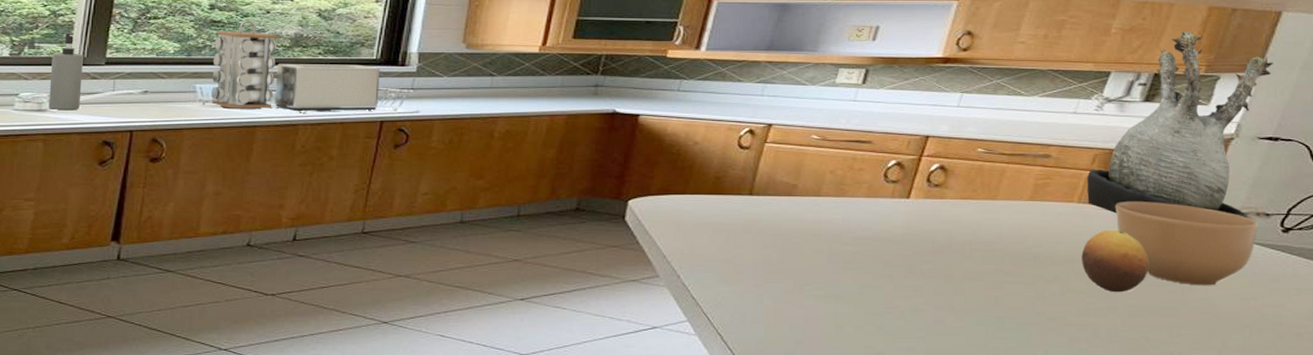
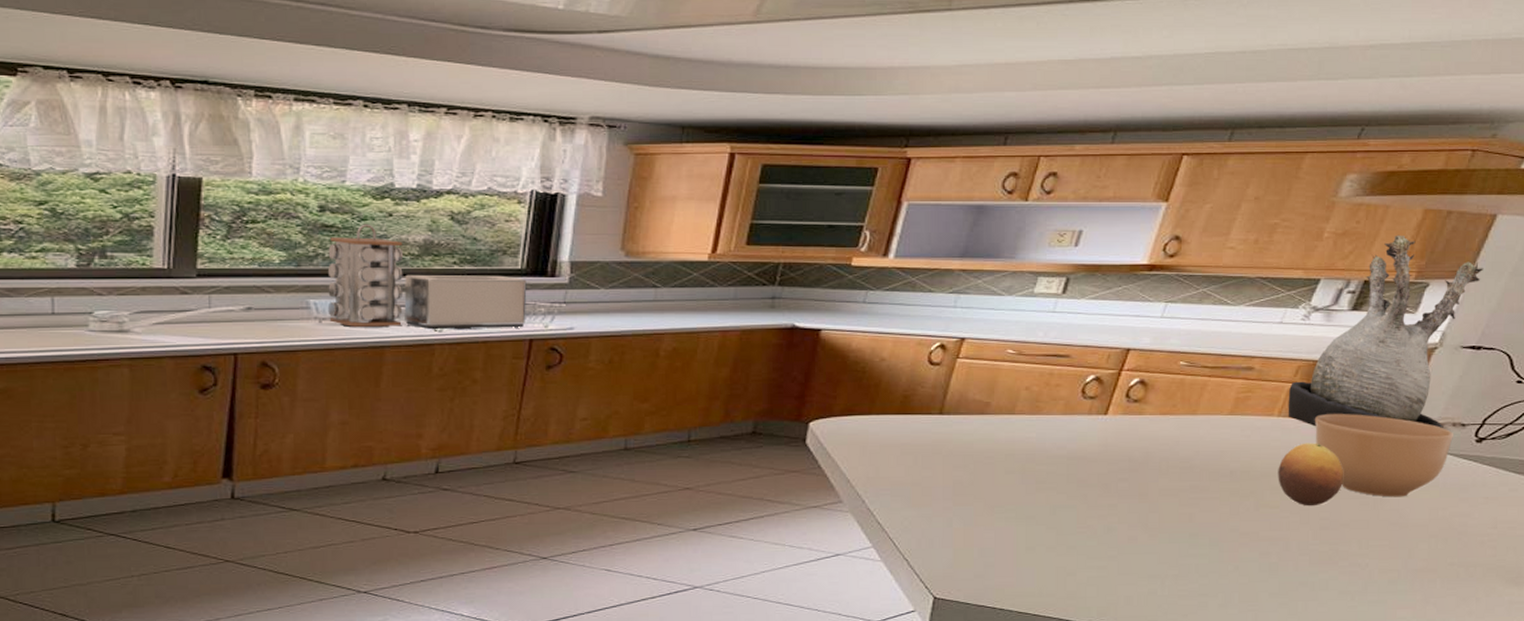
soap dispenser: present [48,33,83,109] -> none [130,240,171,330]

